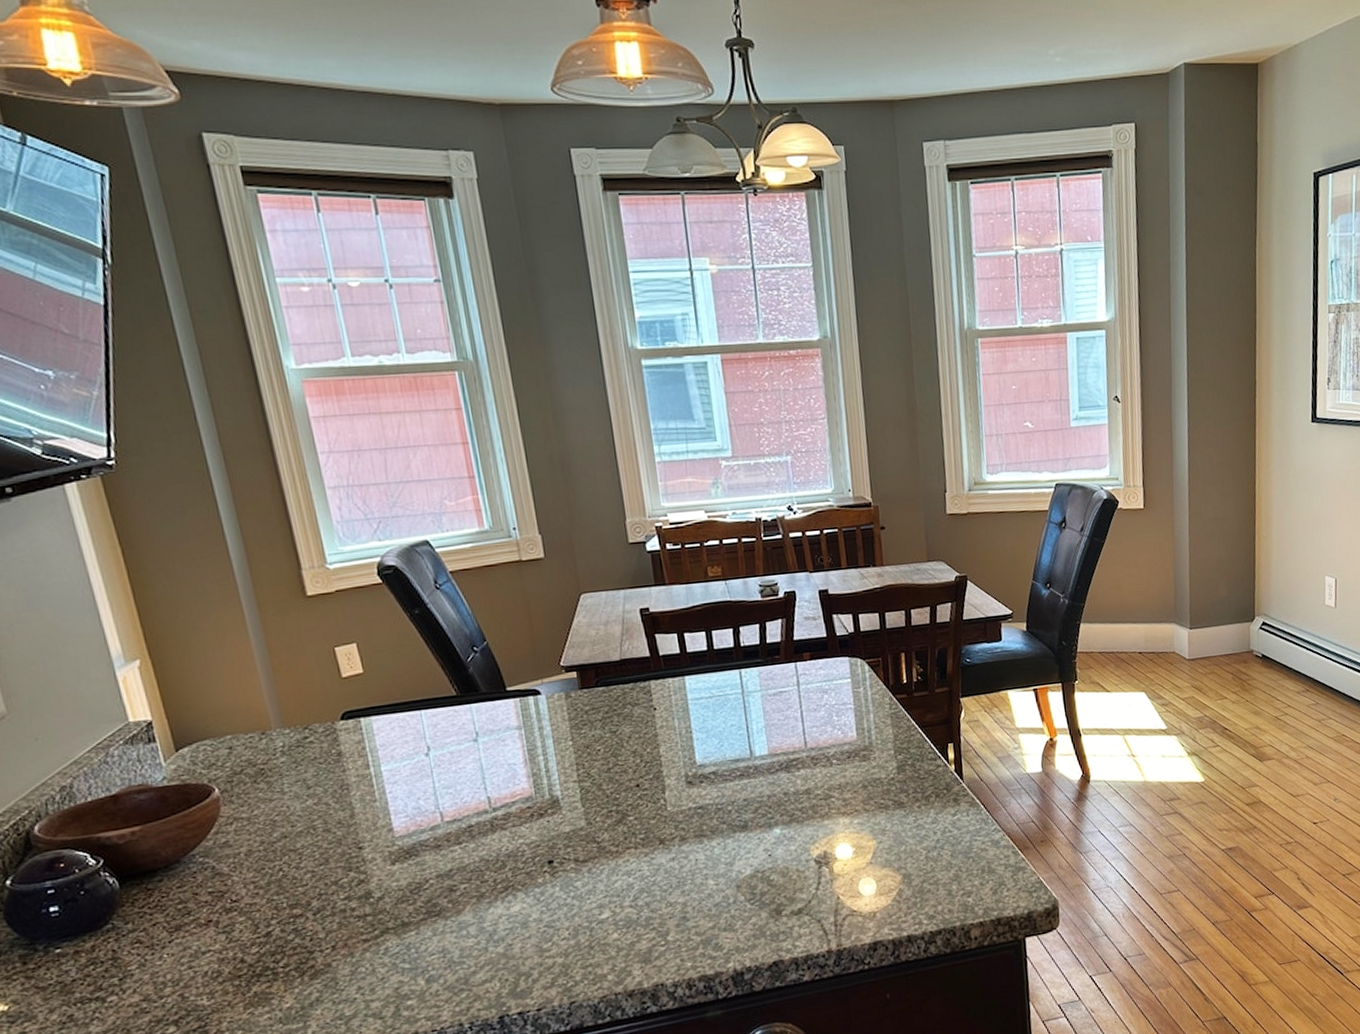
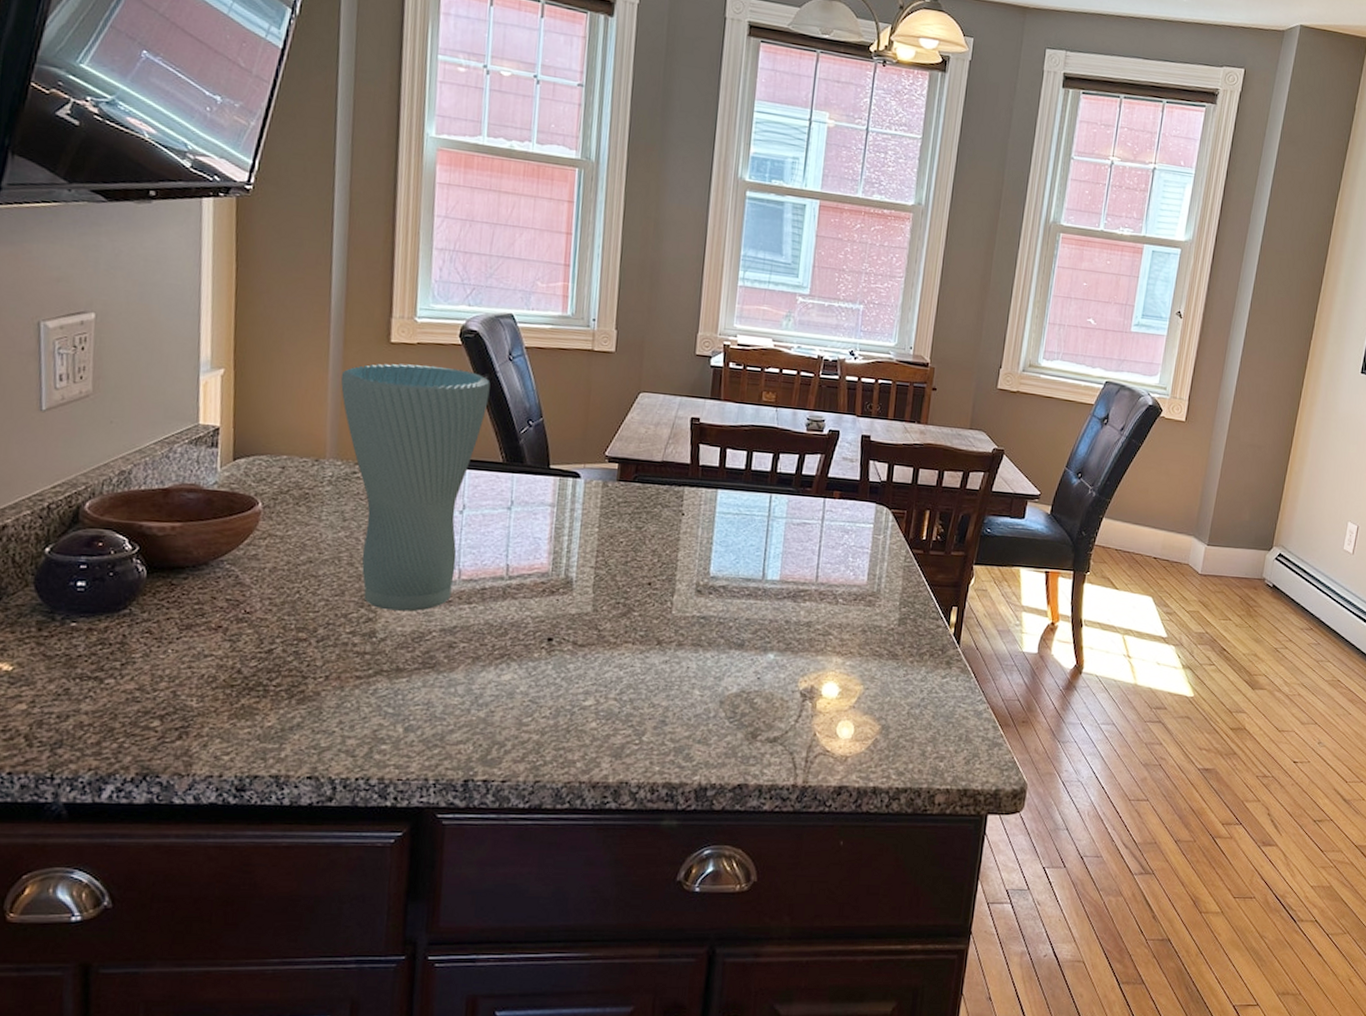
vase: none [264,608,439,869] -> present [340,363,491,612]

